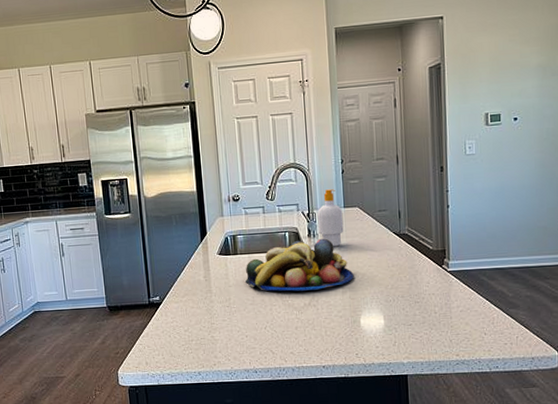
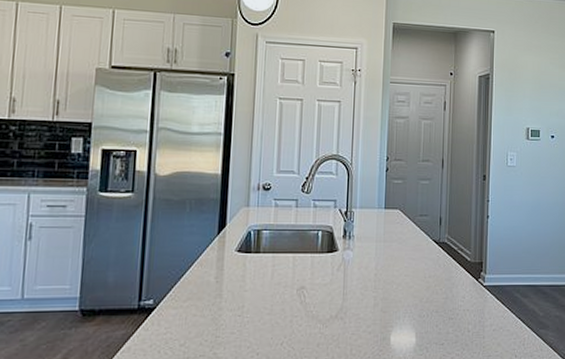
fruit bowl: present [246,238,354,292] -> none [265,241,388,301]
soap bottle: present [317,189,344,247] -> none [355,187,383,252]

